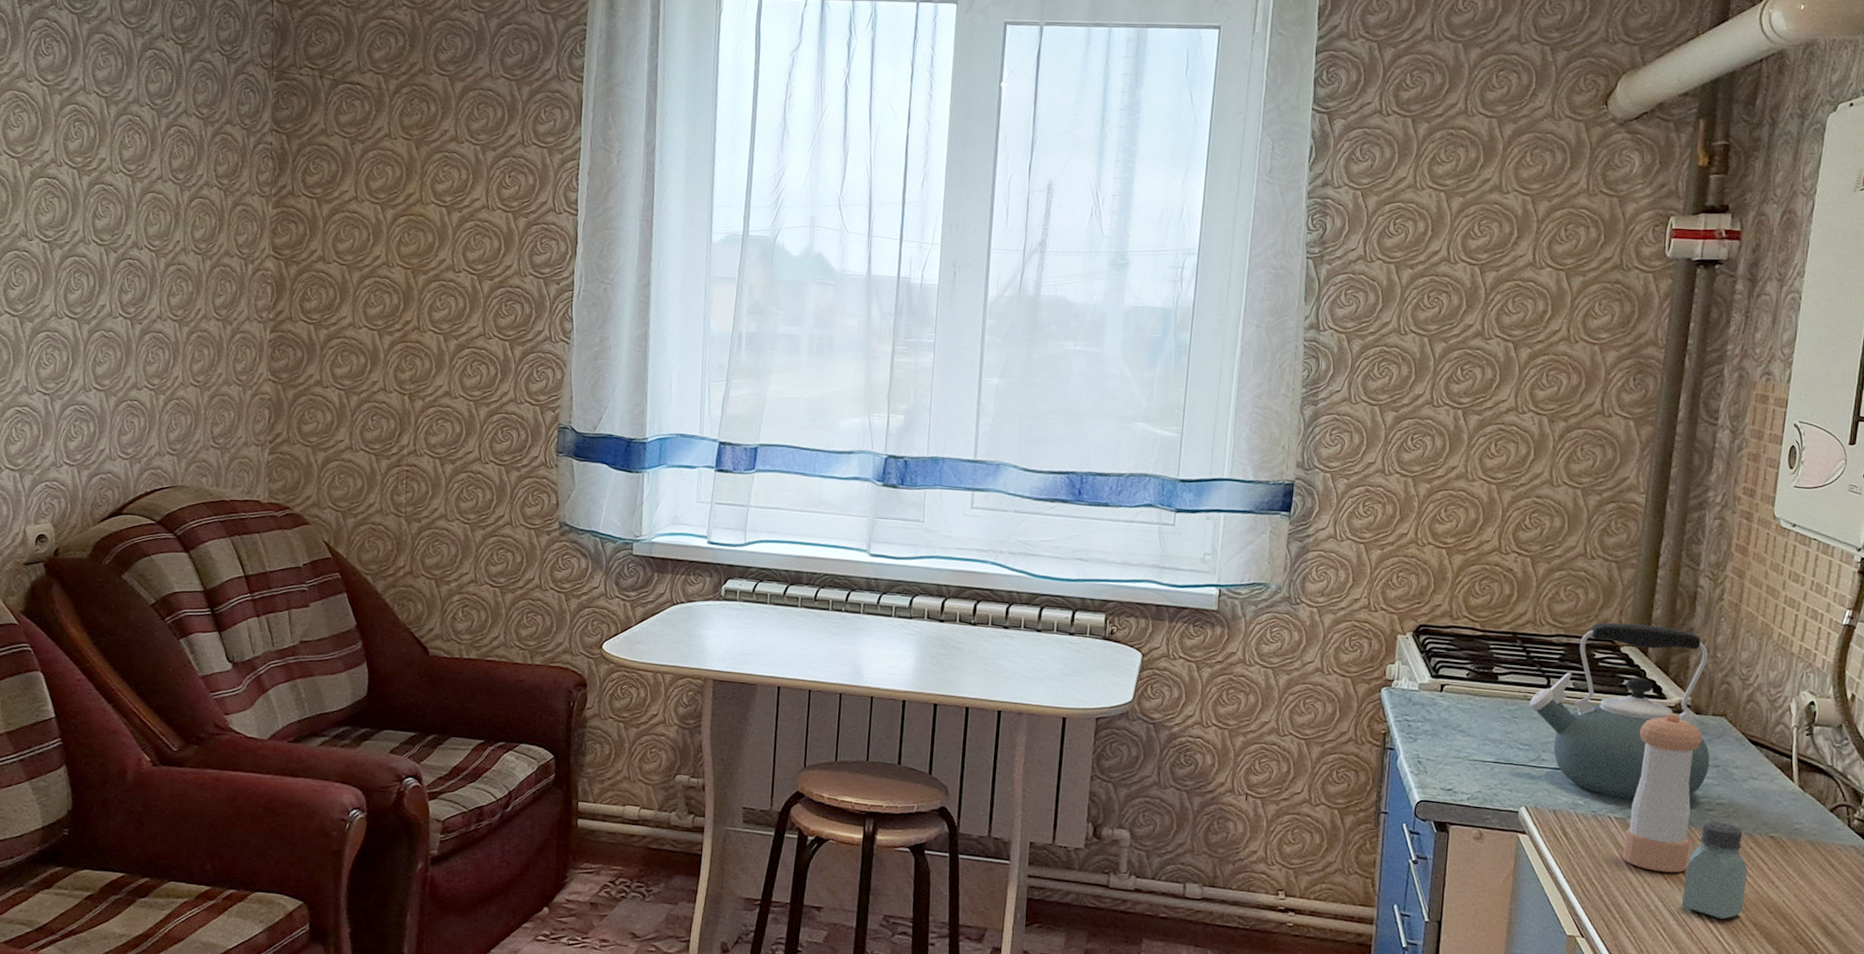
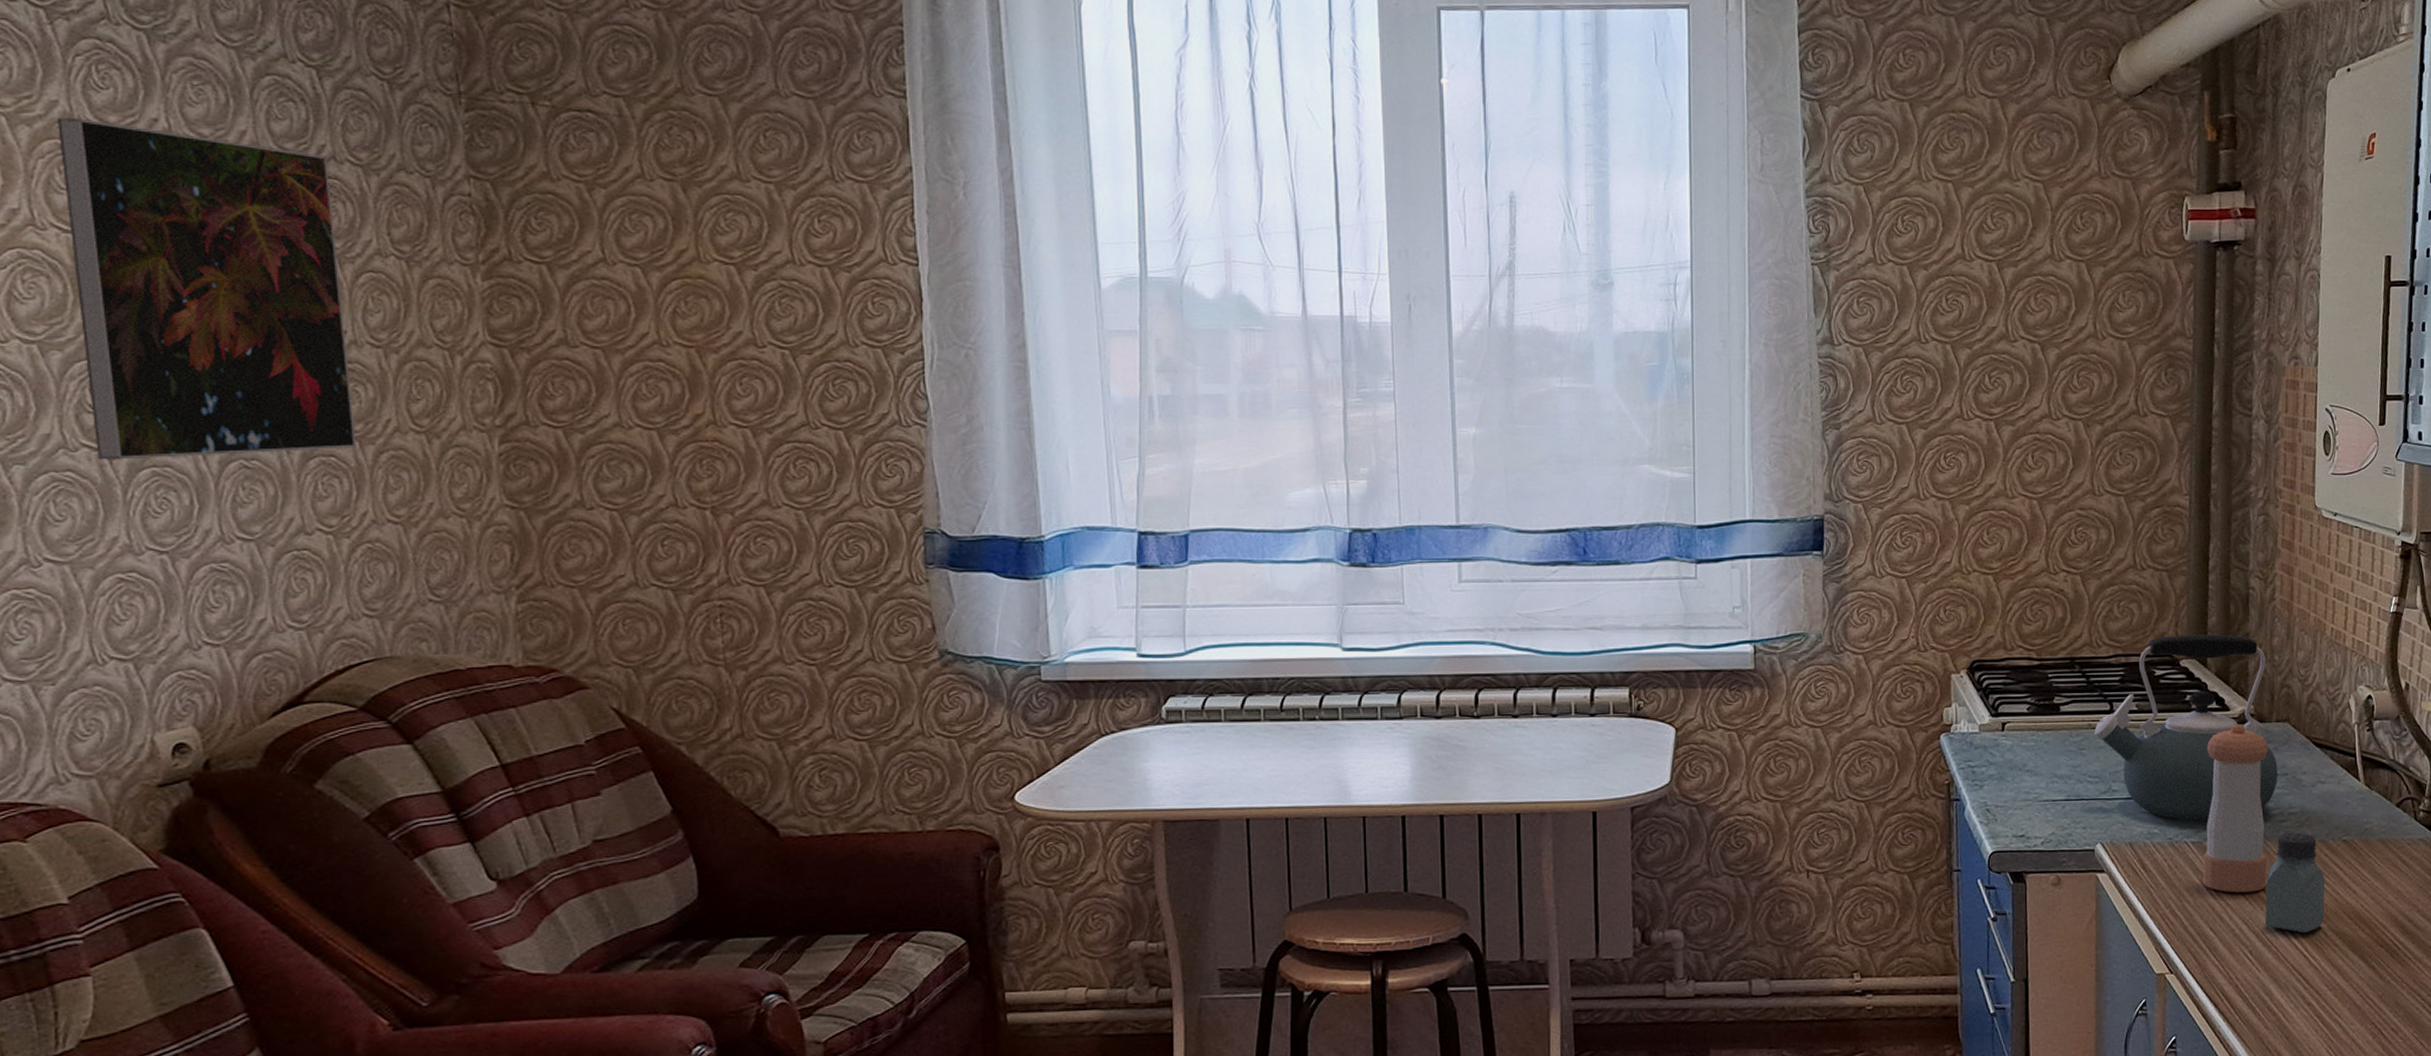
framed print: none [13,75,182,329] -> present [56,117,356,460]

